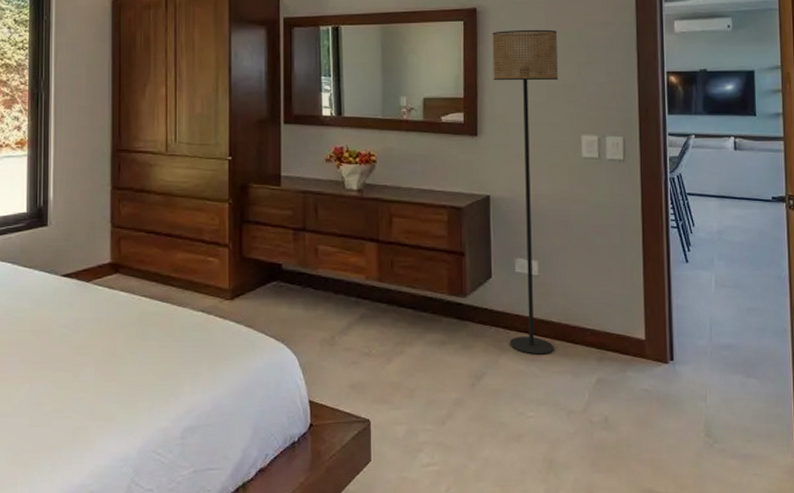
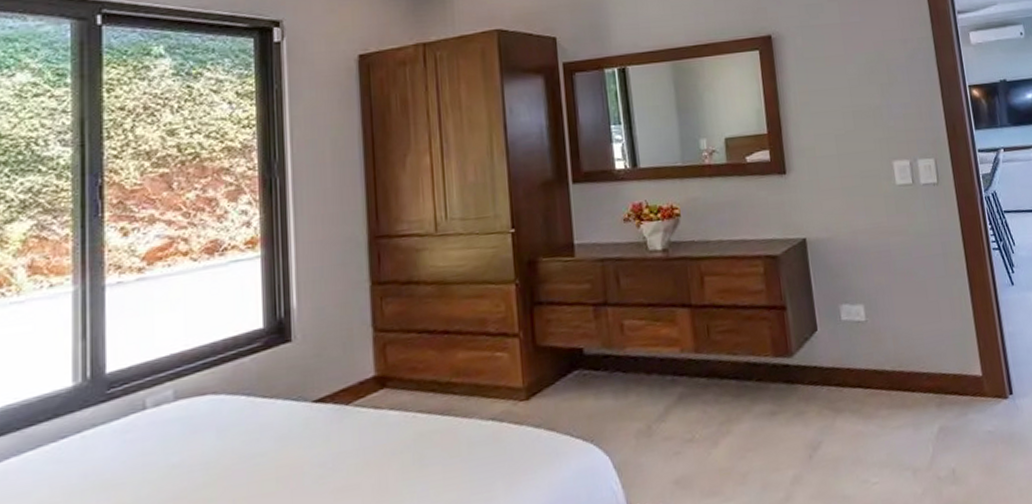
floor lamp: present [492,29,559,355] -> none [790,51,892,412]

